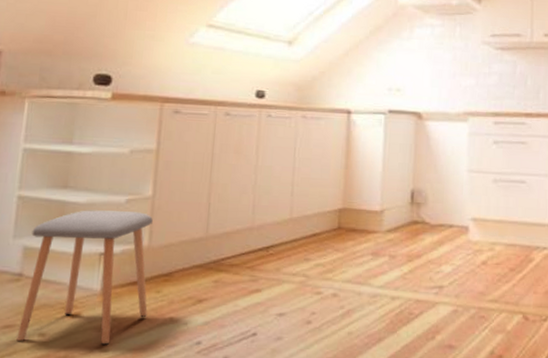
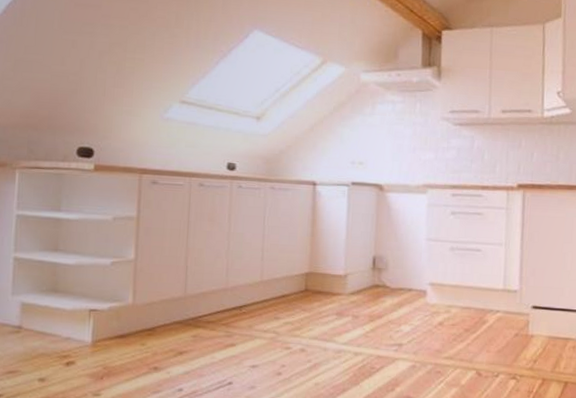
stool: present [16,210,153,346] -> none [19,271,136,391]

